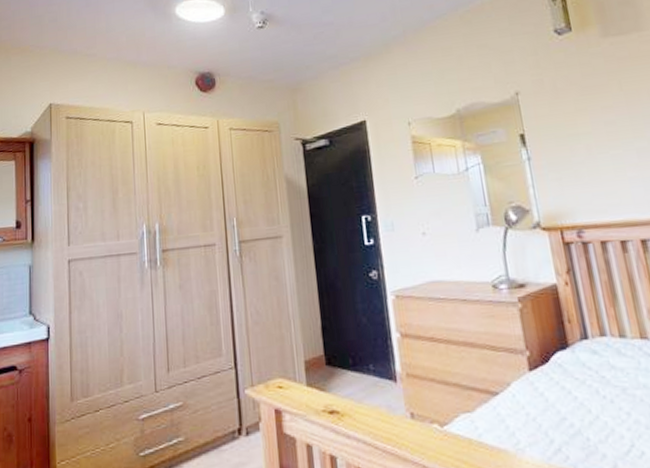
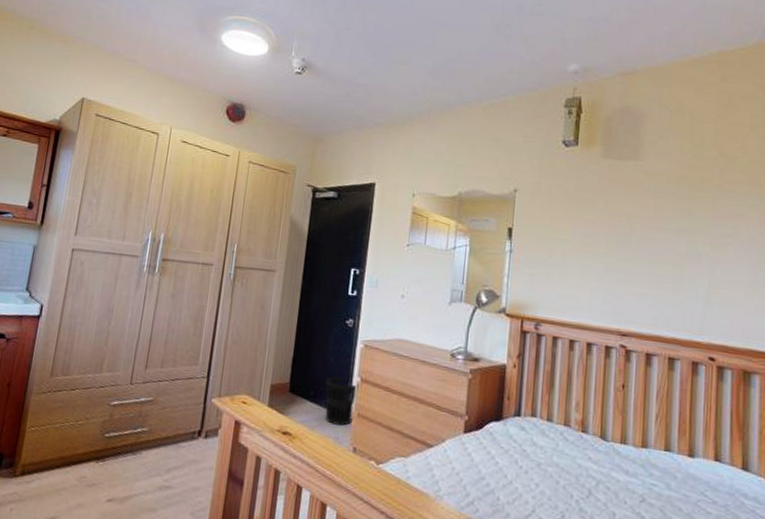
wastebasket: none [363,336,401,392] -> present [325,376,359,426]

